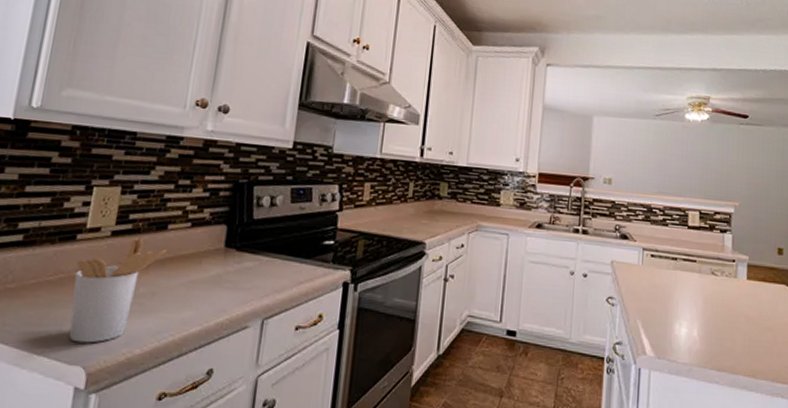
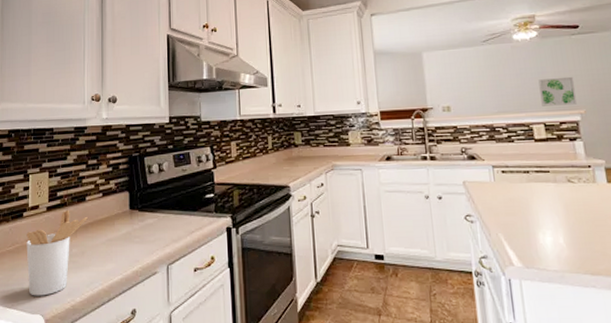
wall art: none [701,165,735,196] -> present [538,76,578,107]

